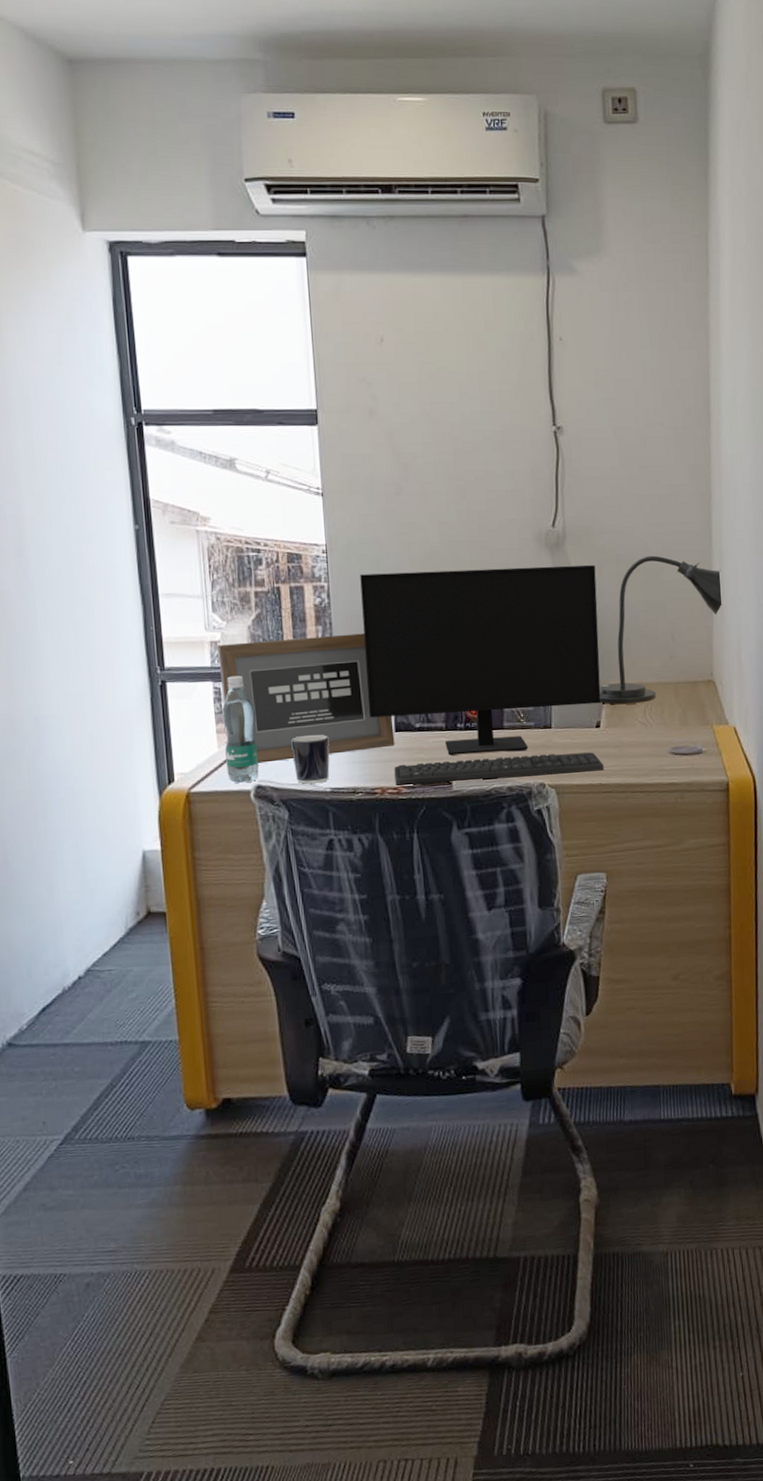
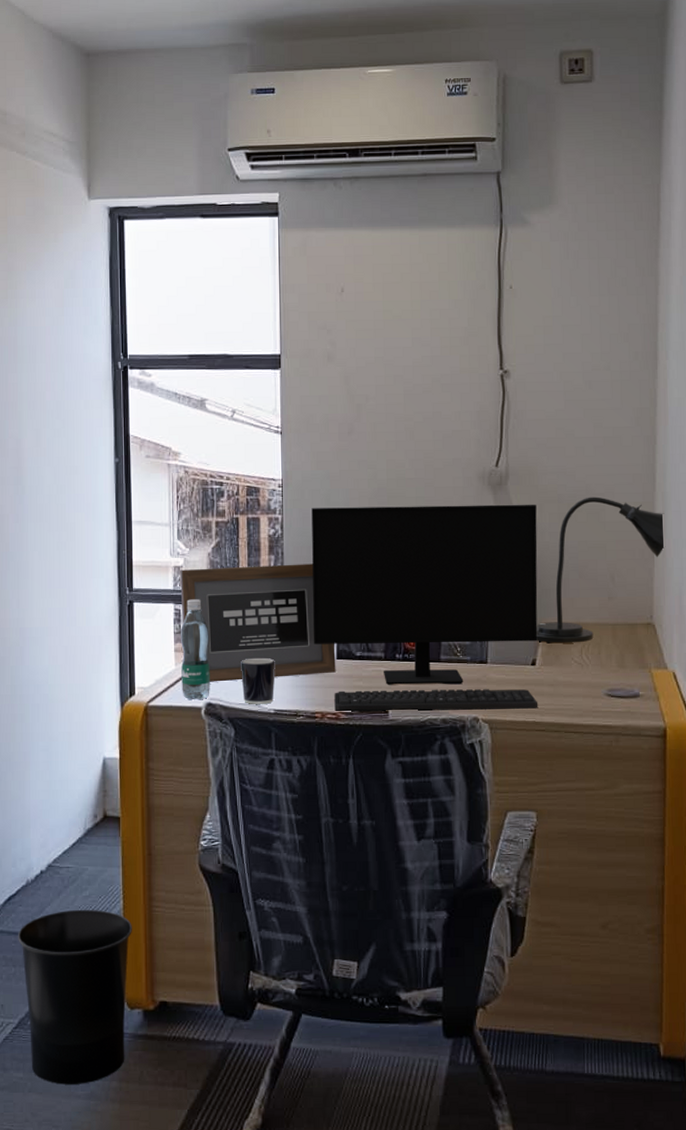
waste bin: none [57,1011,188,1196] -> present [18,909,132,1085]

